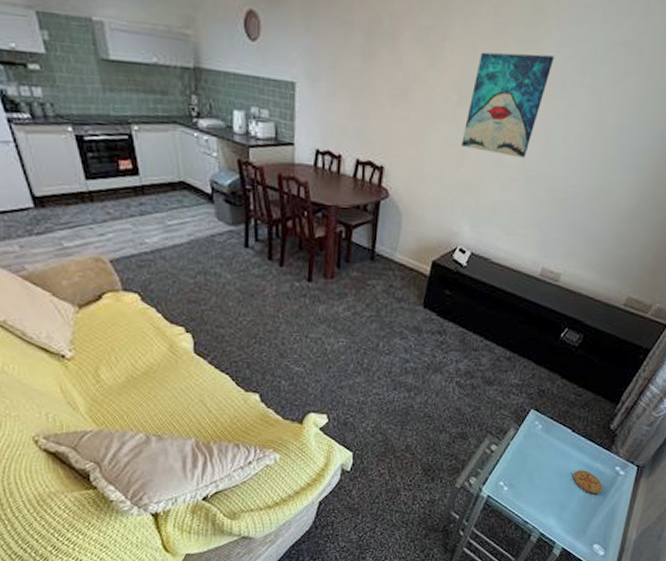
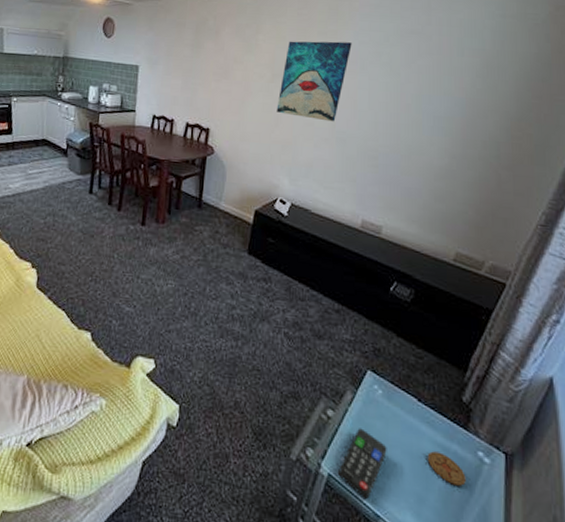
remote control: none [496,457,541,511] -> present [338,428,387,499]

